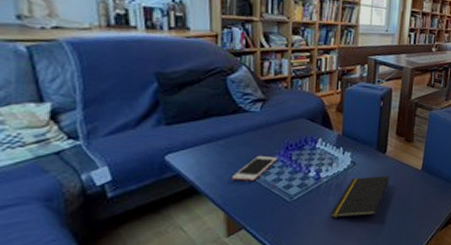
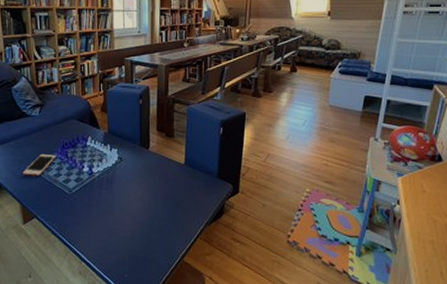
notepad: present [331,176,390,218] -> none [105,170,155,210]

